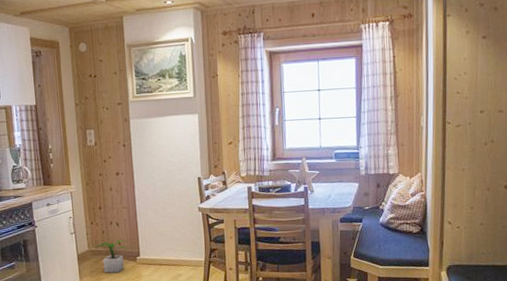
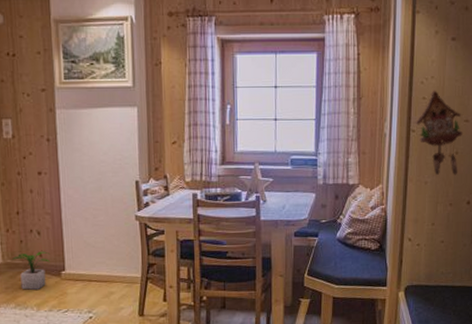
cuckoo clock: none [449,84,497,162] -> present [414,90,463,175]

